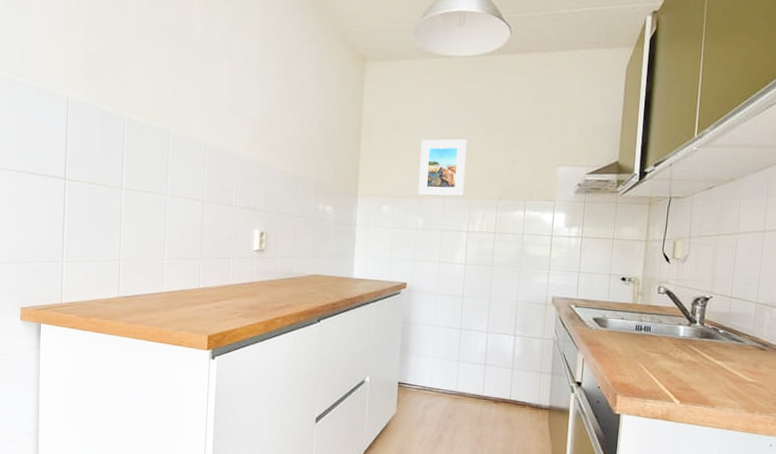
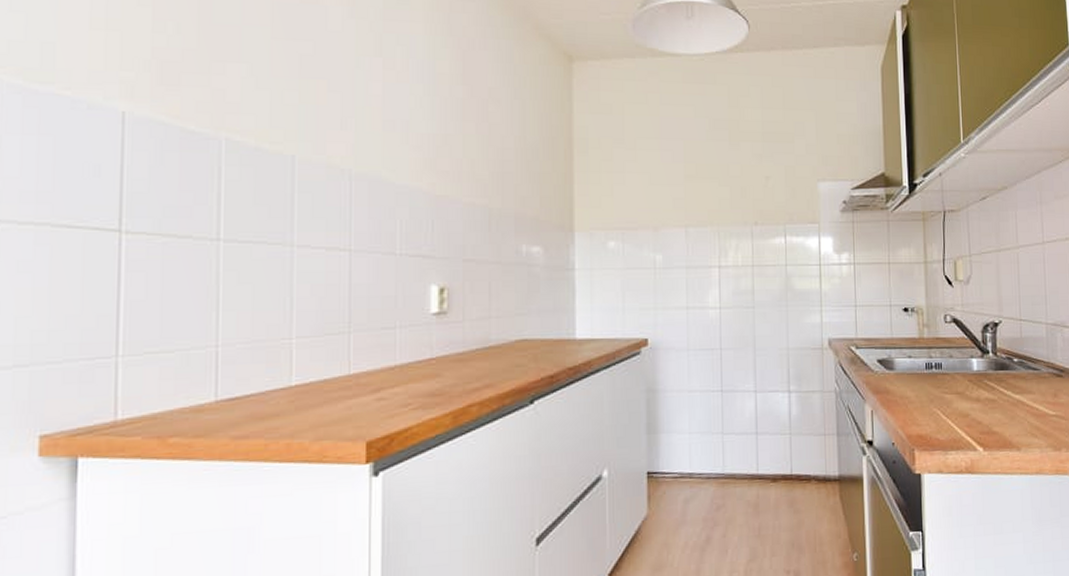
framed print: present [418,139,468,197] -> none [652,153,711,225]

